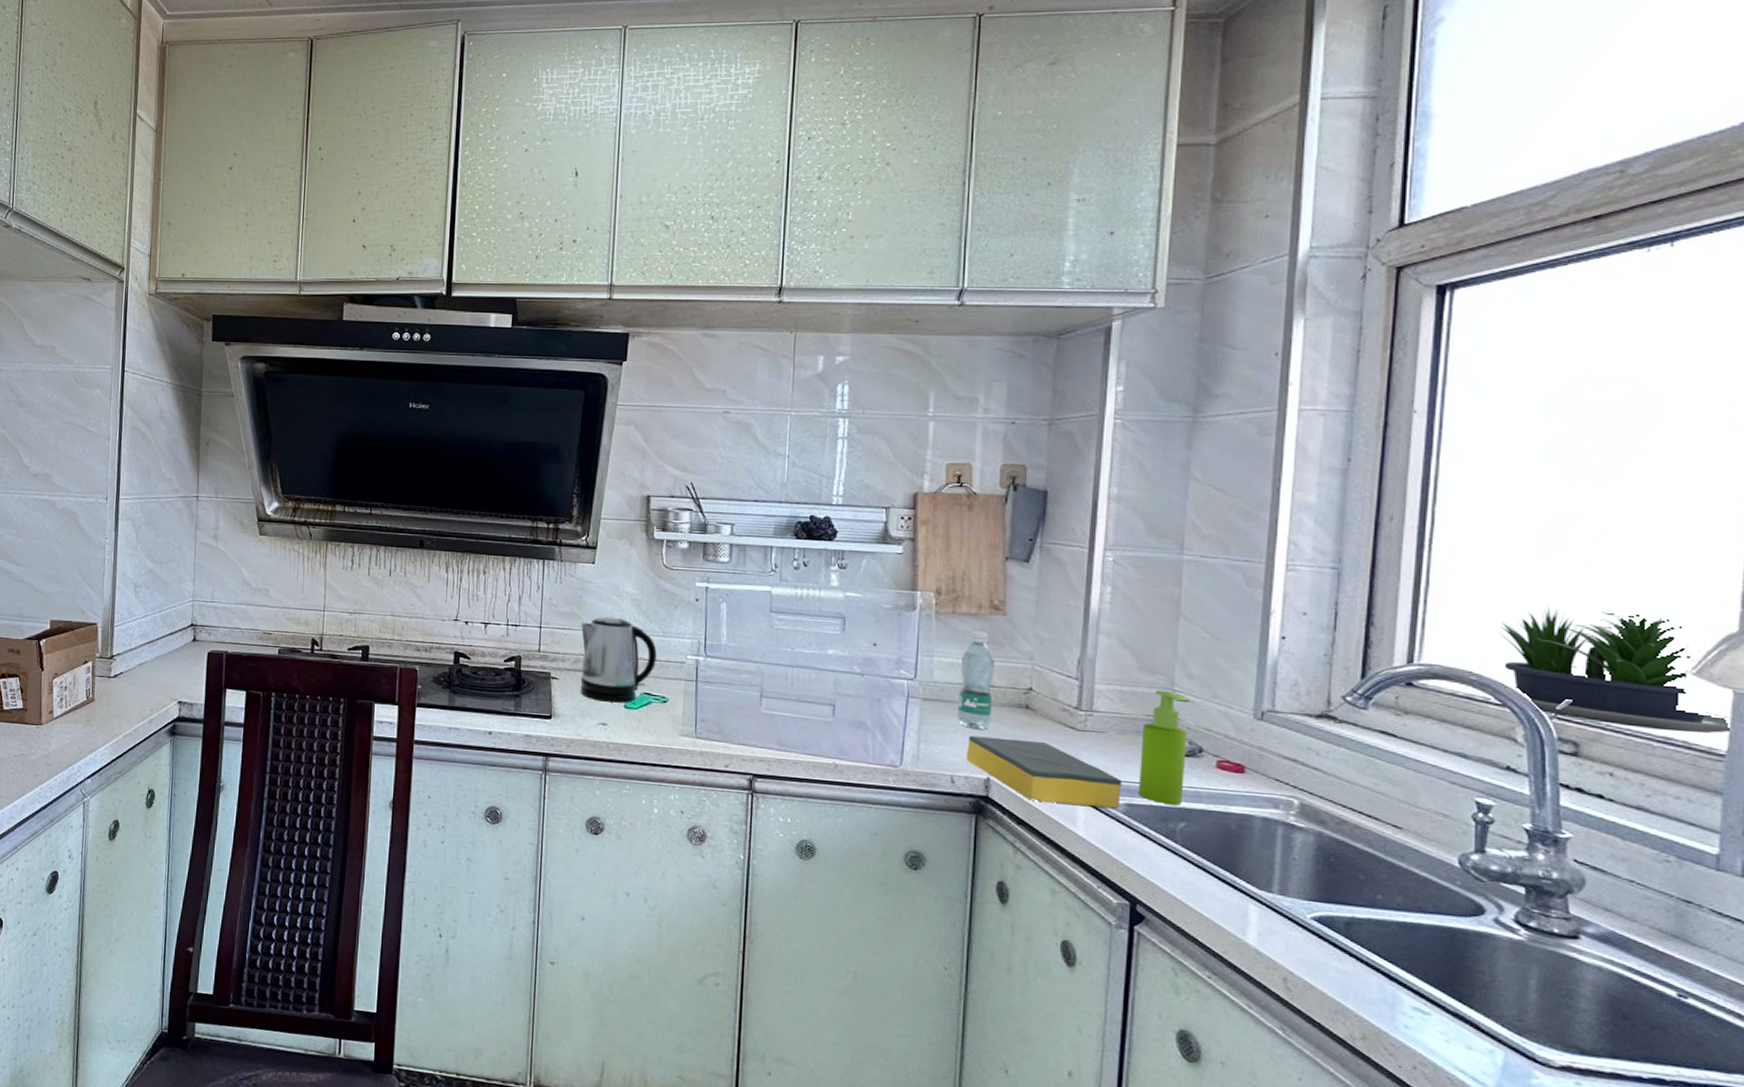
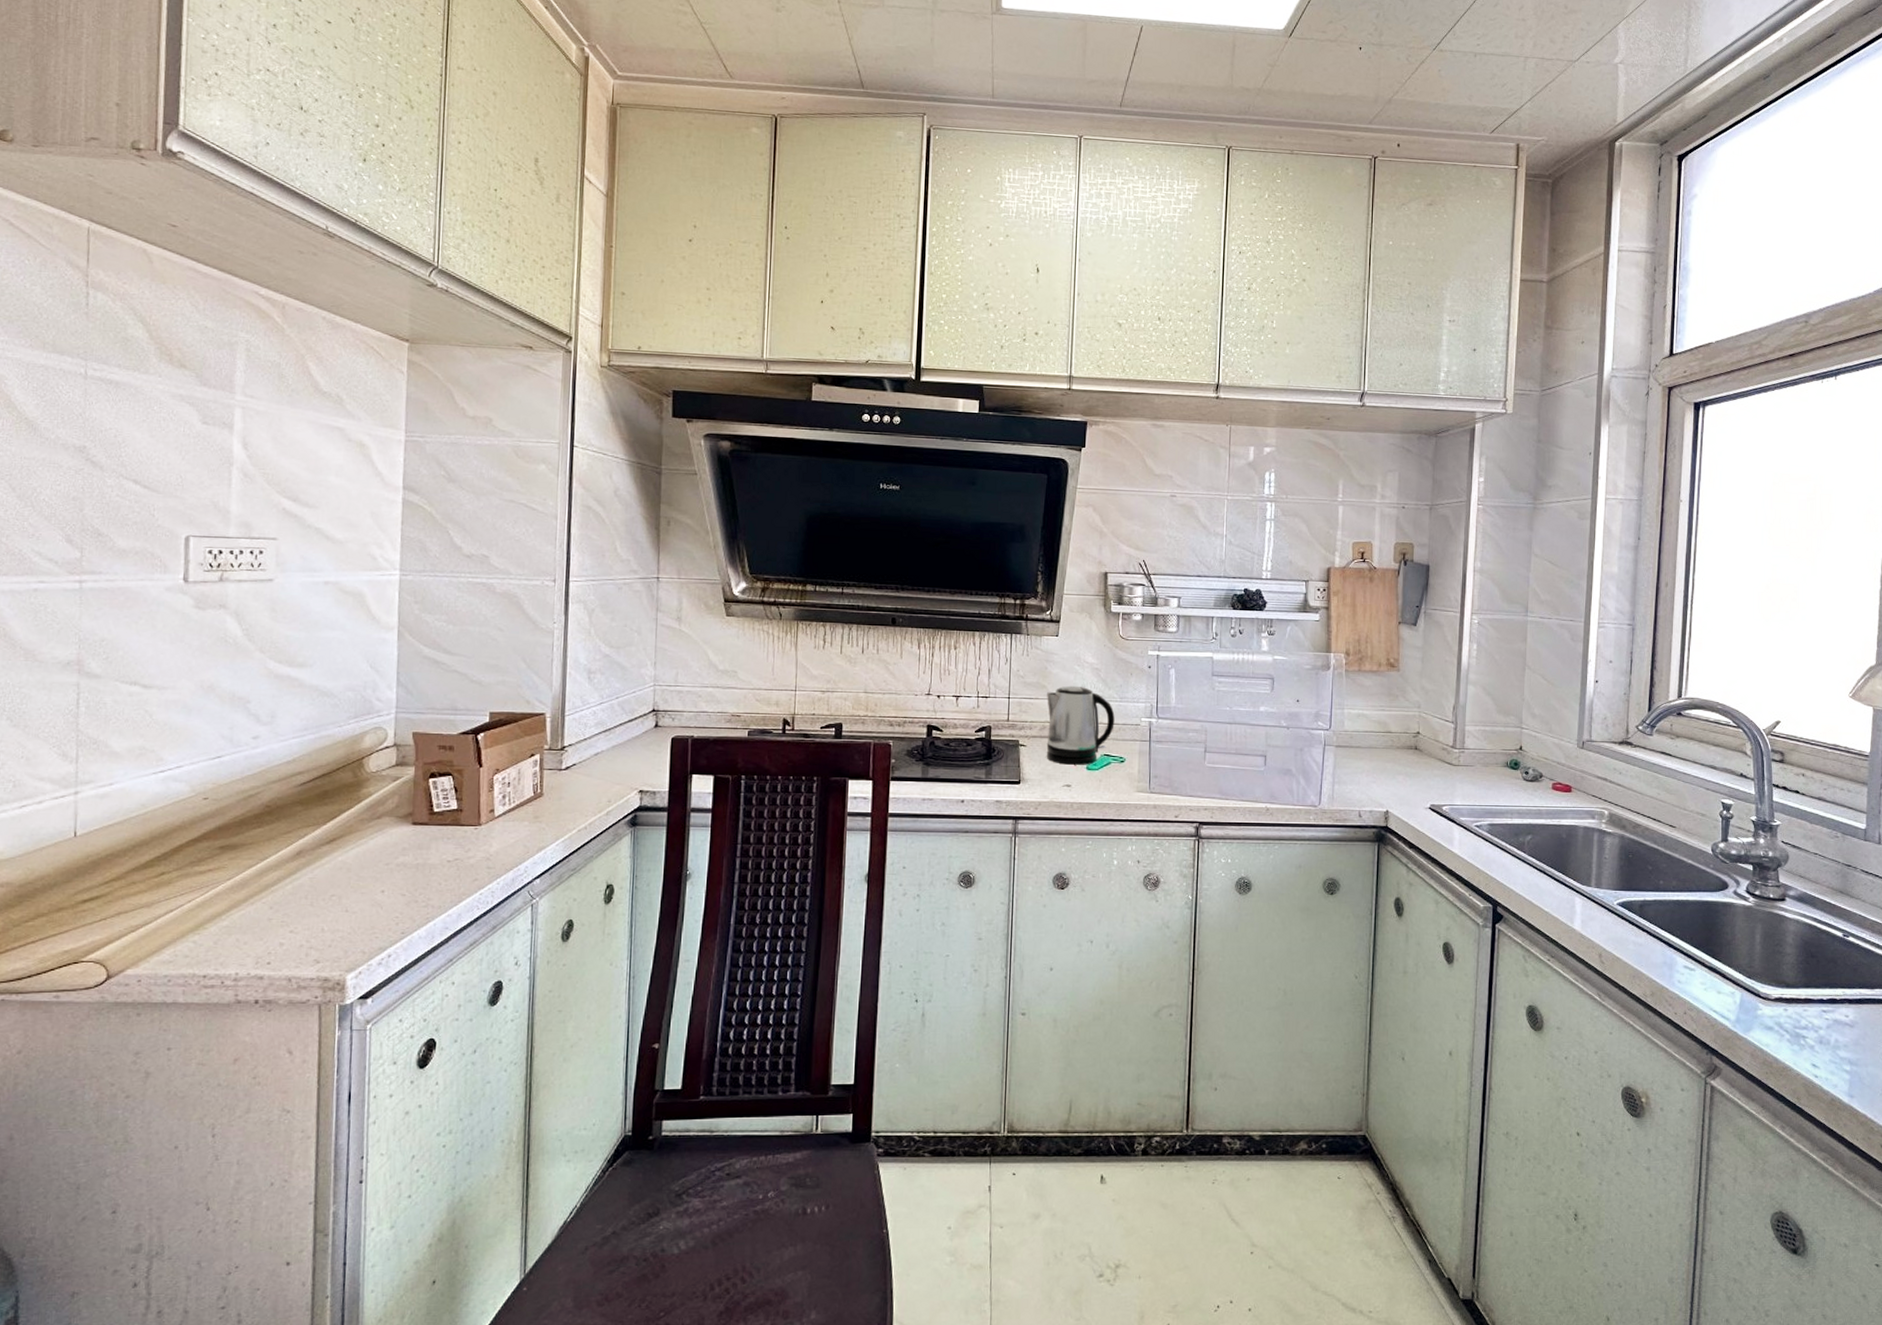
bottle: present [958,630,995,731] -> none [1363,685,1391,770]
sponge: present [965,735,1122,809] -> none [1370,775,1486,829]
soap dispenser: present [1139,690,1190,805] -> none [1498,728,1533,821]
potted plant: present [1498,607,1732,734] -> none [1734,650,1872,741]

